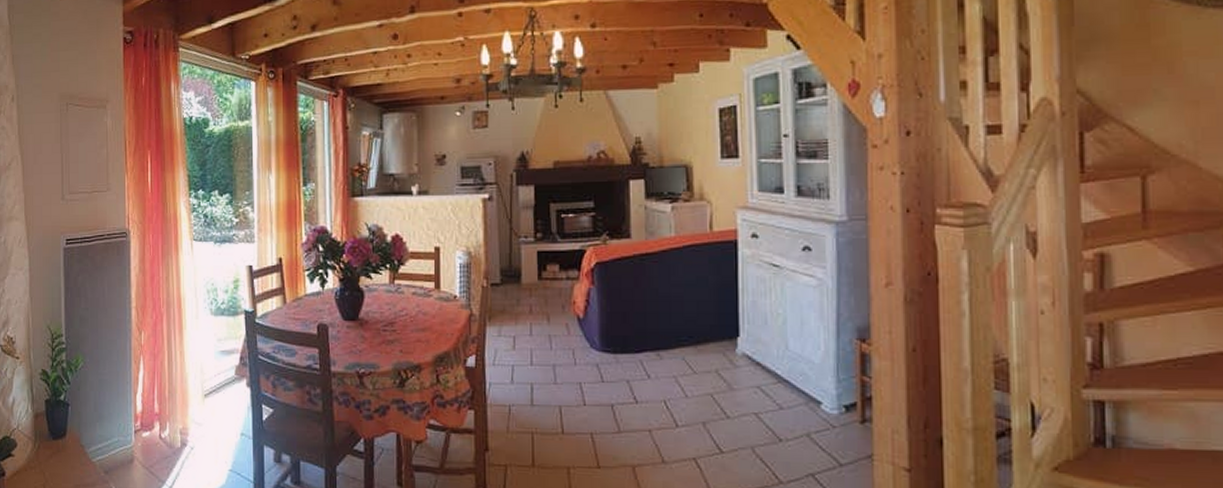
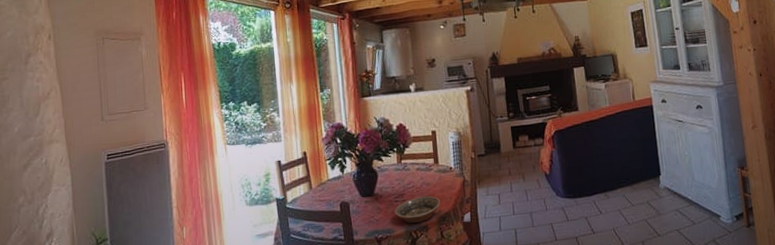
bowl: none [382,328,440,361] -> present [395,196,442,224]

